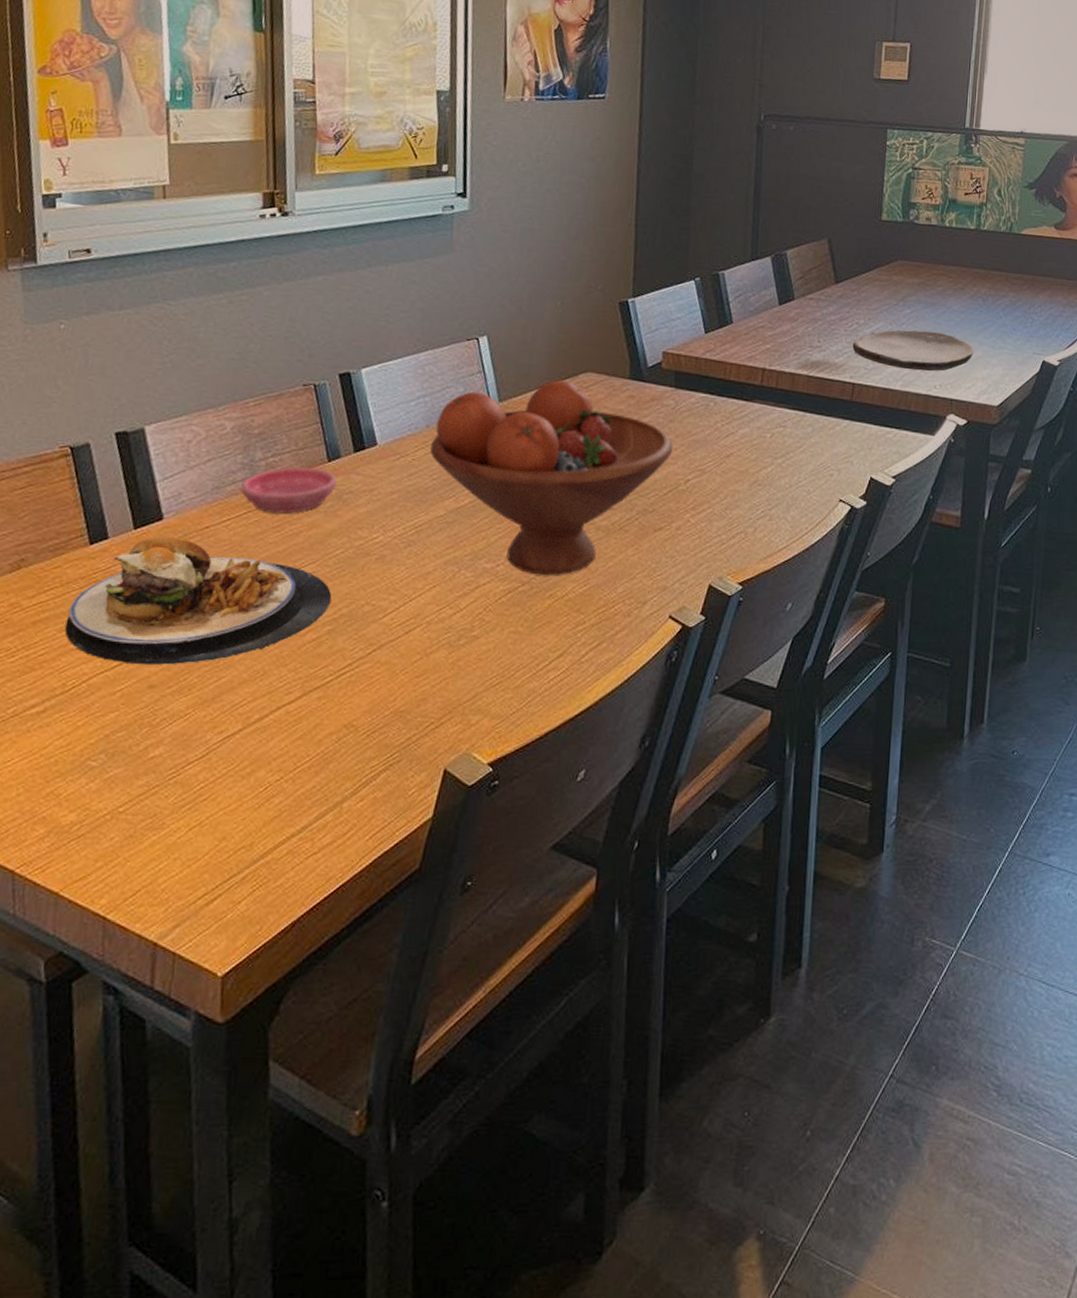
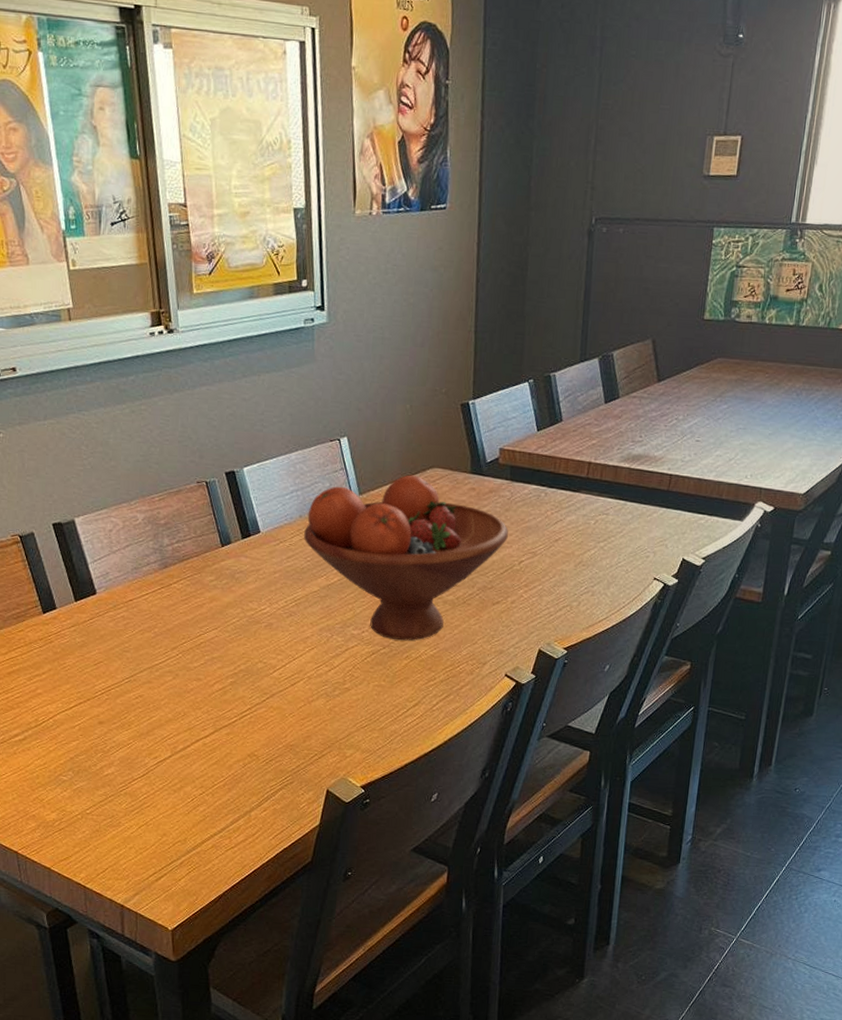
plate: present [64,536,332,666] -> none [32,607,232,707]
saucer: present [241,467,337,514] -> none [154,551,230,589]
plate: present [852,330,974,372] -> none [671,424,785,463]

